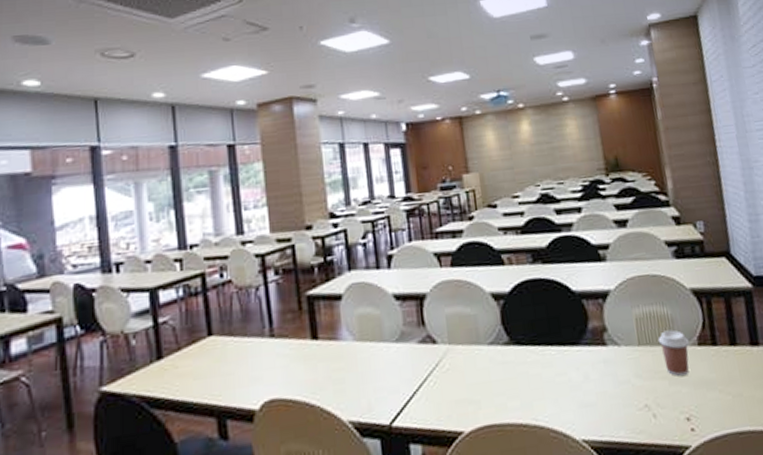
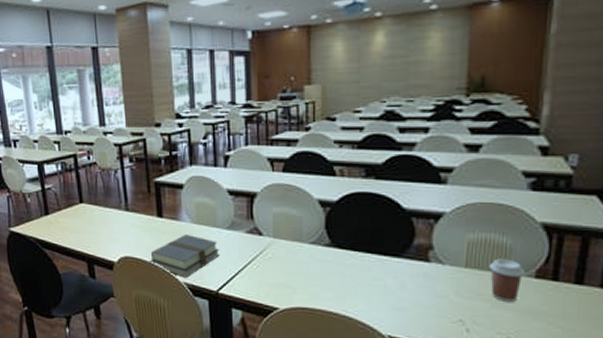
book: none [302,355,391,415] -> present [149,234,220,278]

